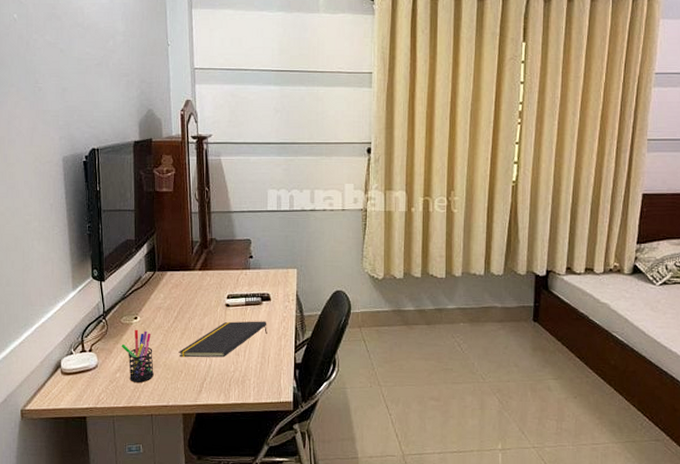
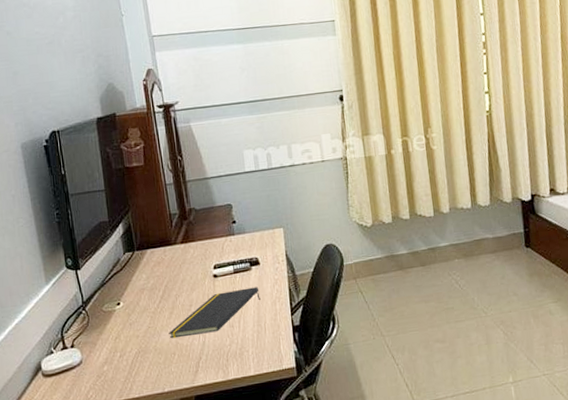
pen holder: present [121,329,154,383] -> none [106,315,145,374]

